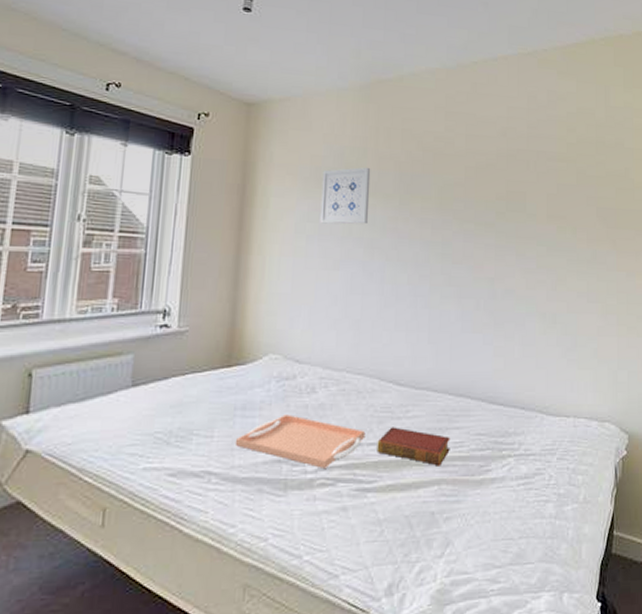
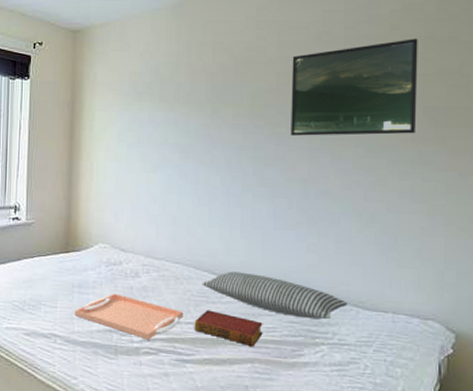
wall art: present [320,167,371,225] -> none [139,79,184,133]
pillow: none [386,381,533,429] -> present [202,271,348,320]
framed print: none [478,141,591,234] -> present [290,38,418,136]

